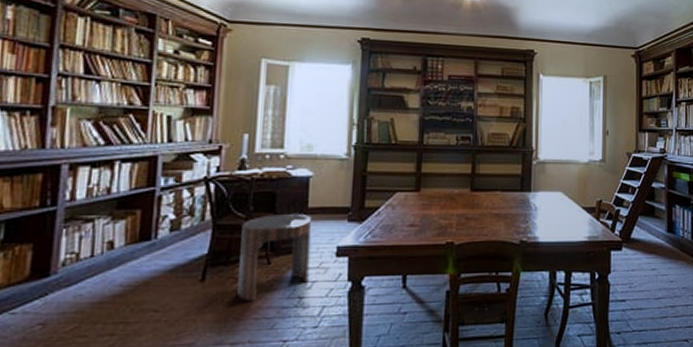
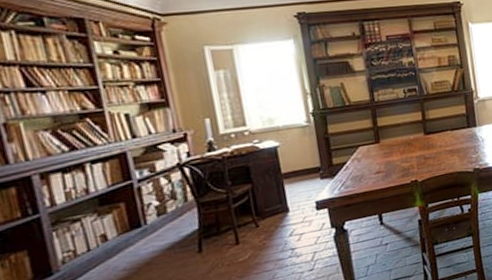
side table: present [237,214,312,302] -> none [224,179,297,261]

